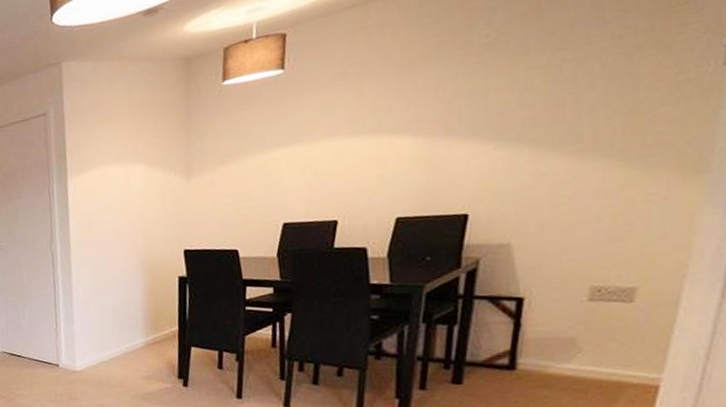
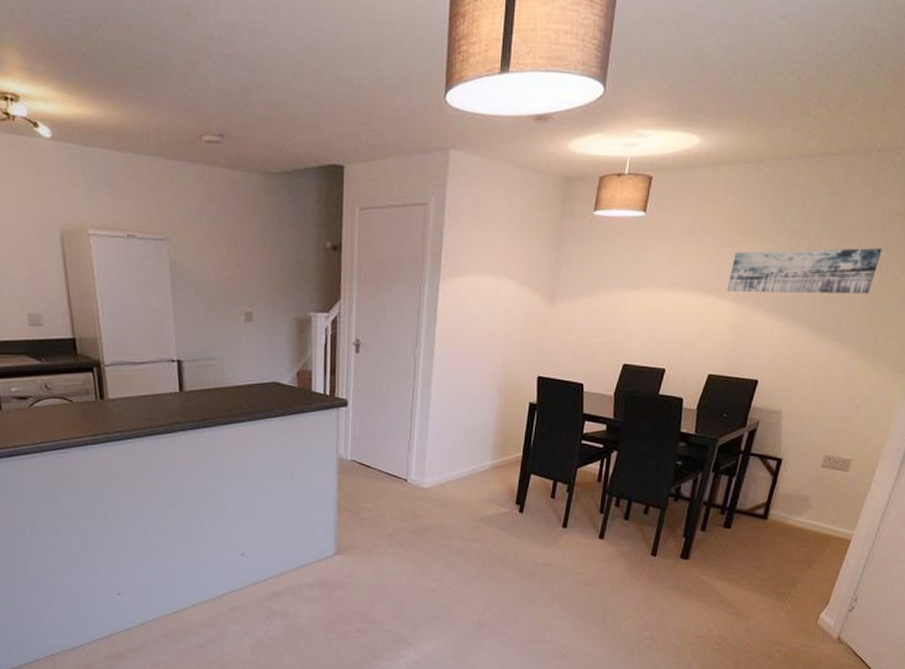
wall art: none [403,36,627,128] -> present [727,248,882,294]

